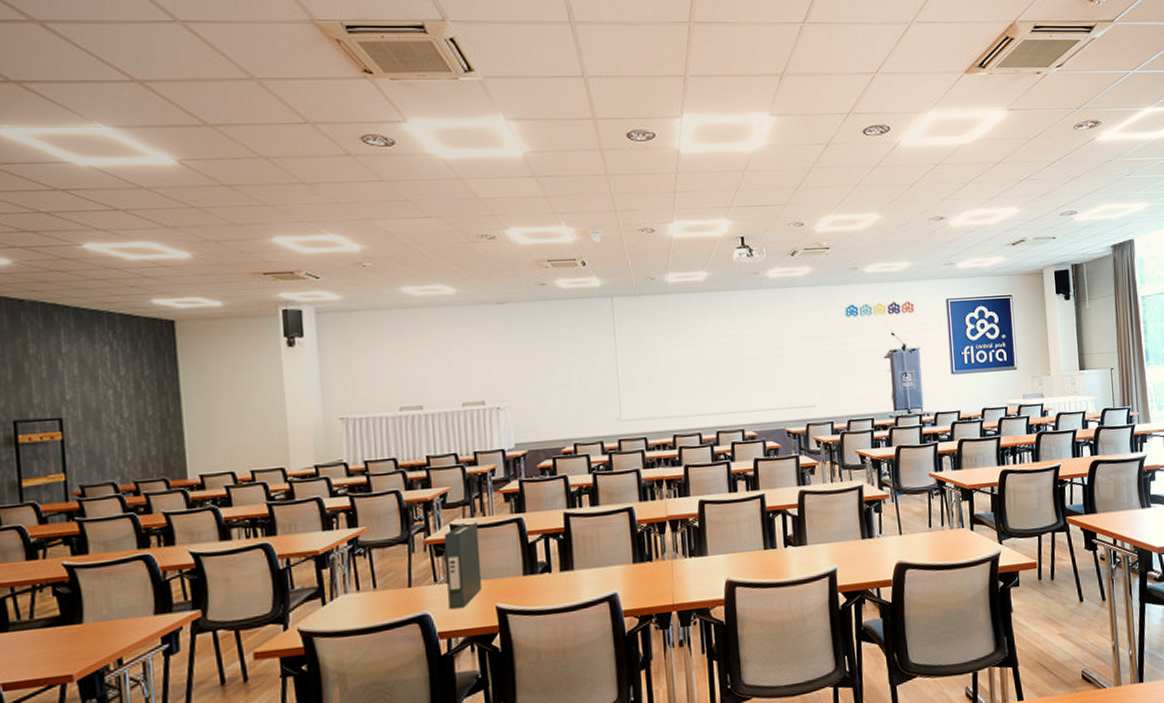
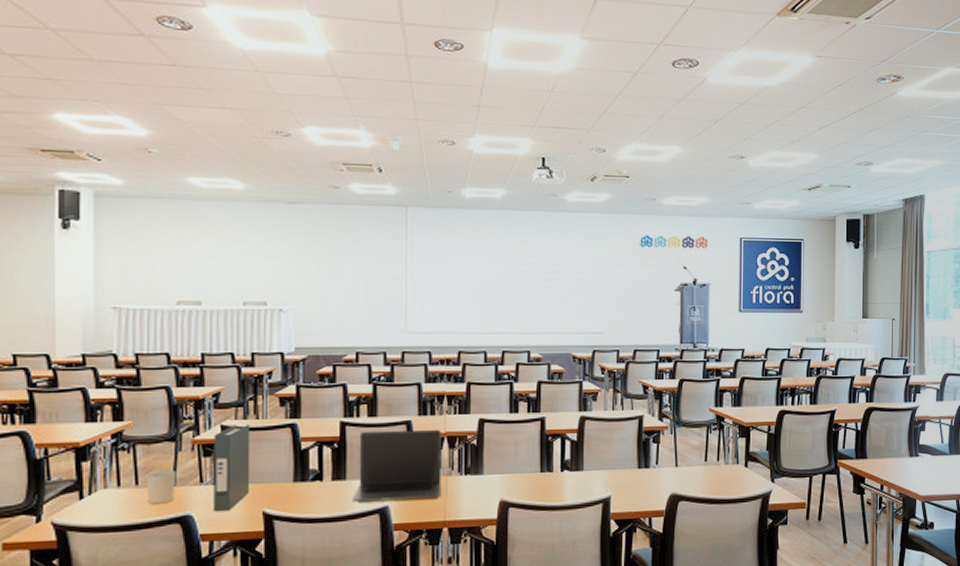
dixie cup: none [383,572,412,607] -> present [146,471,177,506]
laptop computer: none [581,514,668,592] -> present [352,430,441,502]

